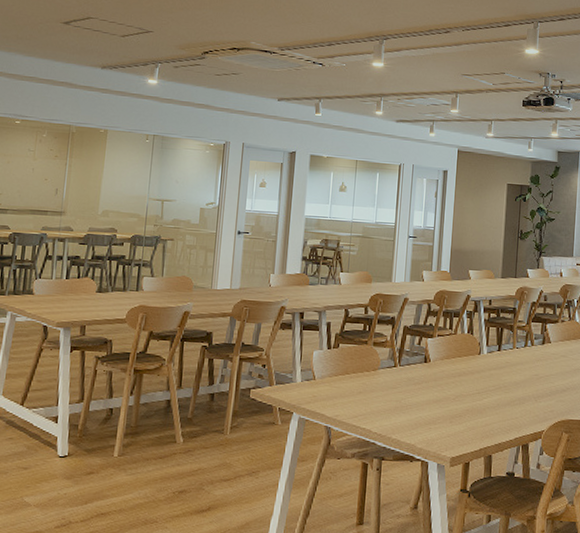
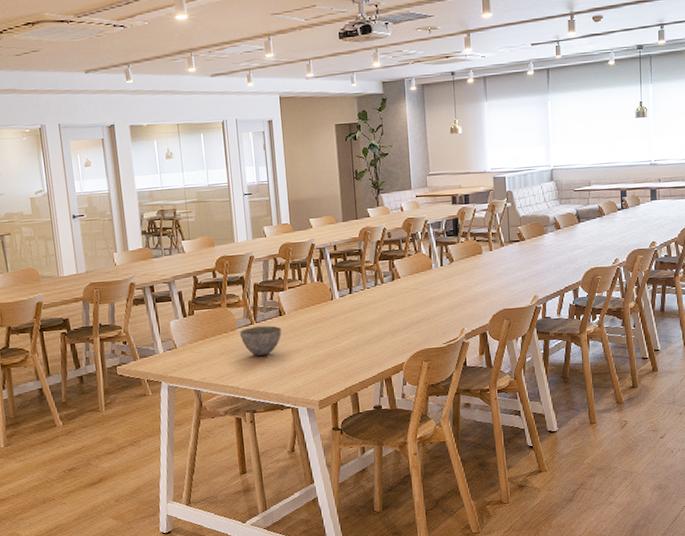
bowl: none [381,370,425,401] -> present [239,325,282,356]

